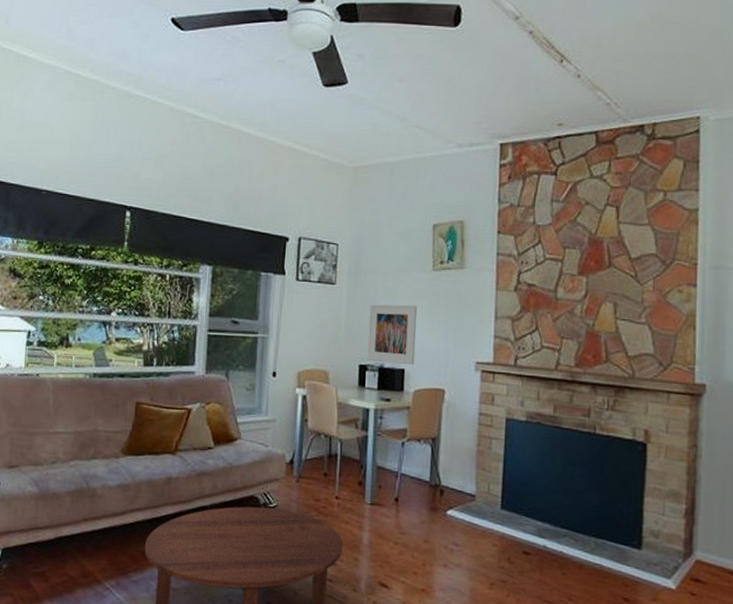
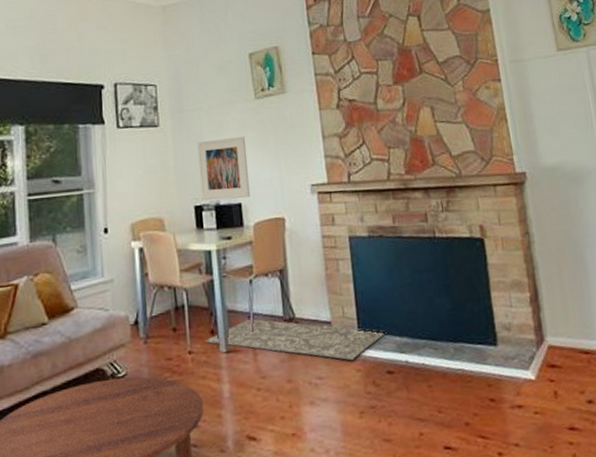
rug: none [352,479,529,535] -> present [204,319,387,361]

